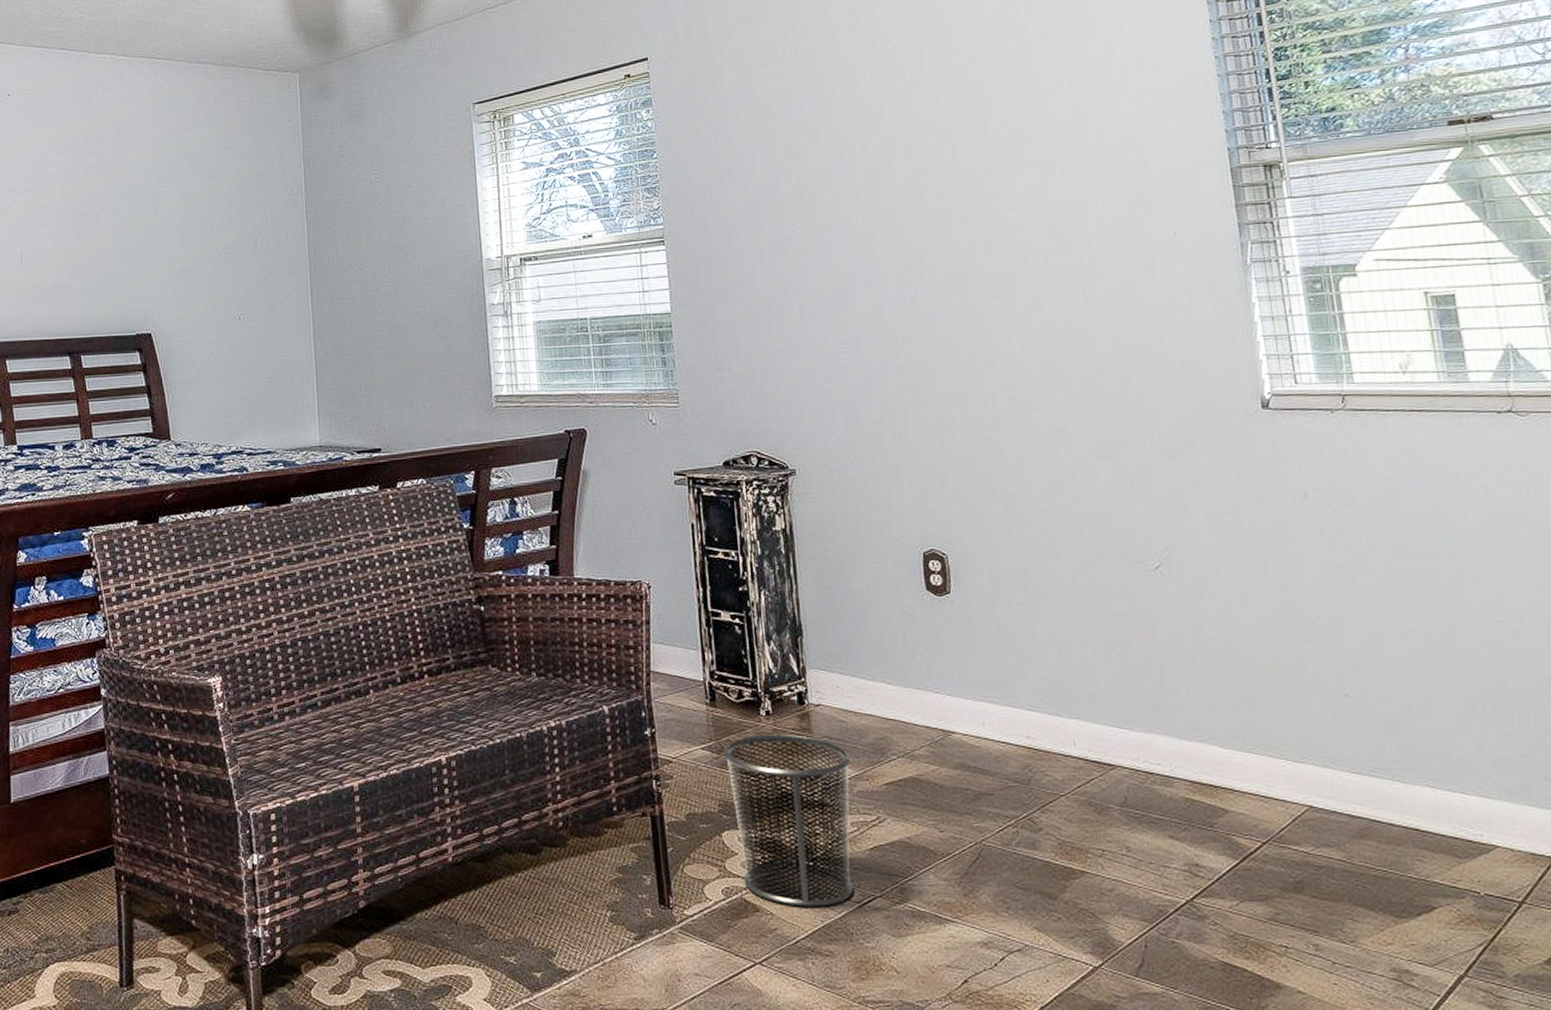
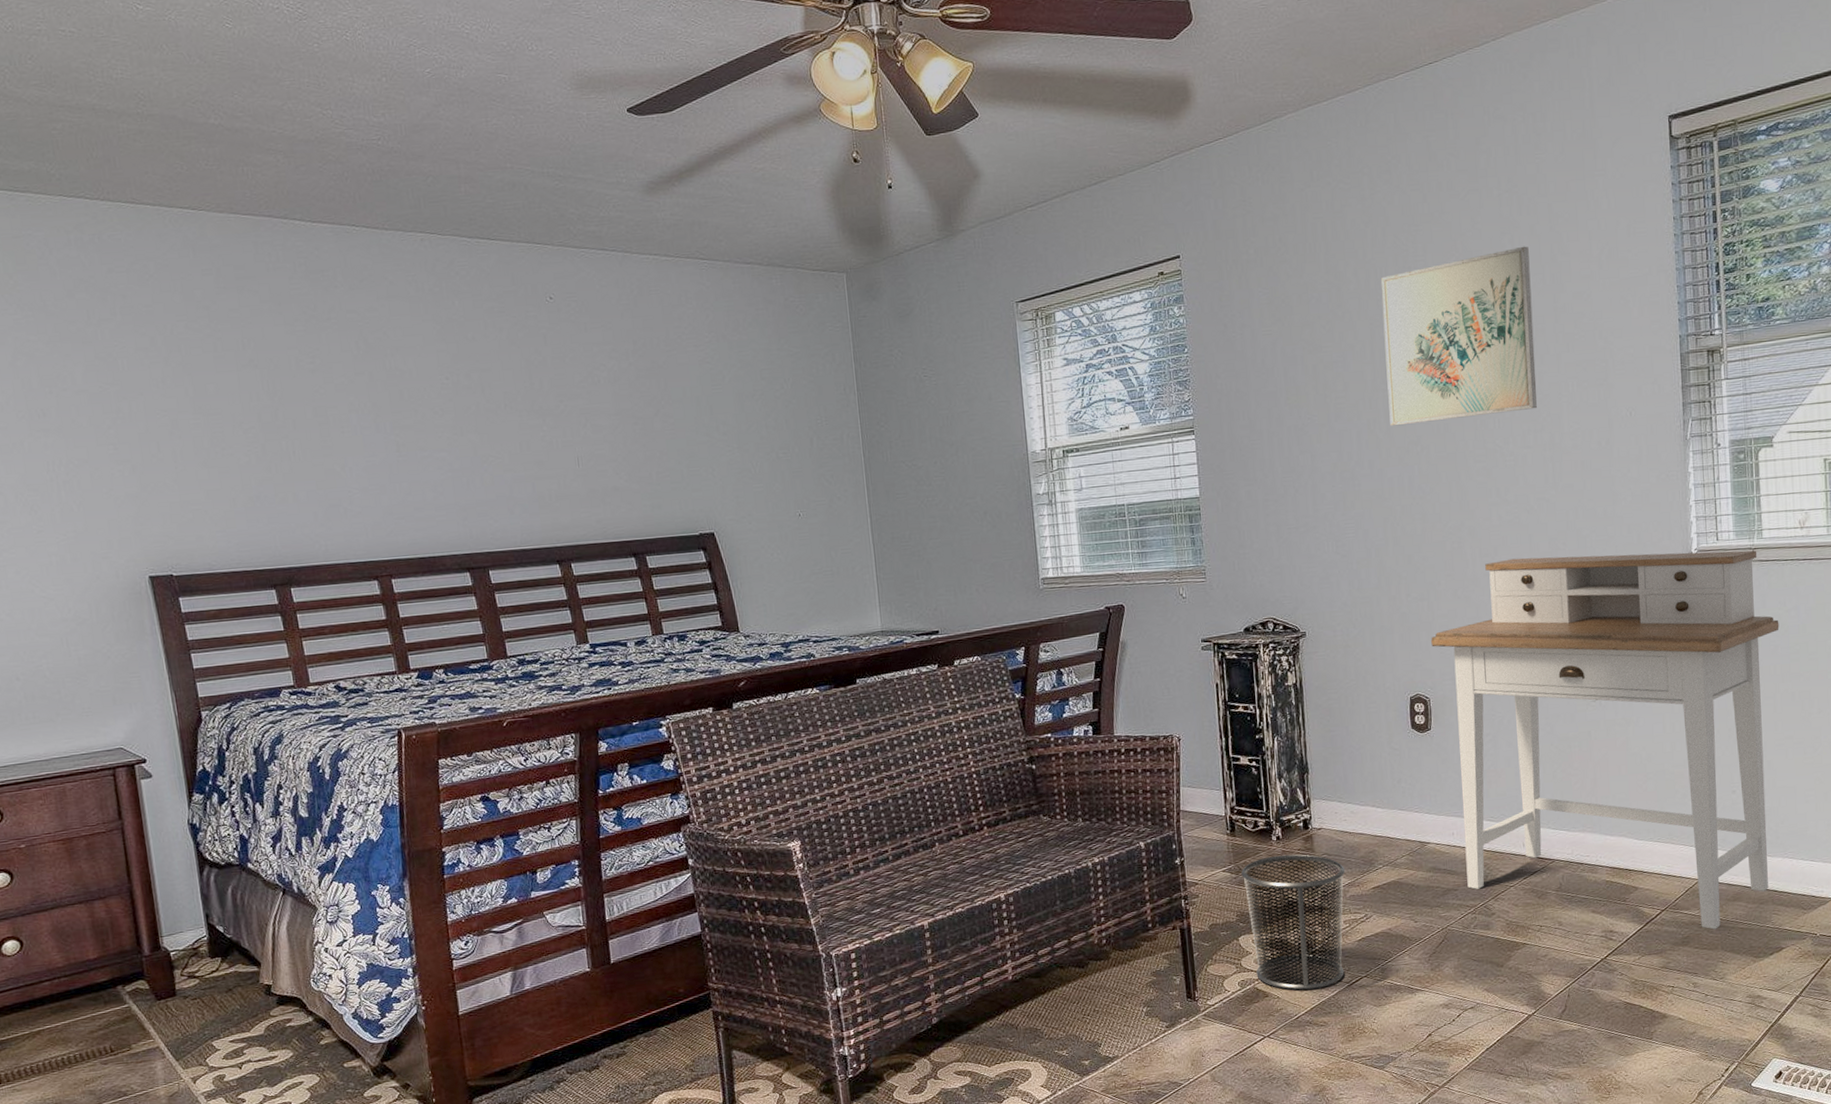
wall art: none [870,49,1061,242] -> present [1380,246,1538,426]
desk: none [946,394,1406,874] -> present [1431,550,1779,930]

